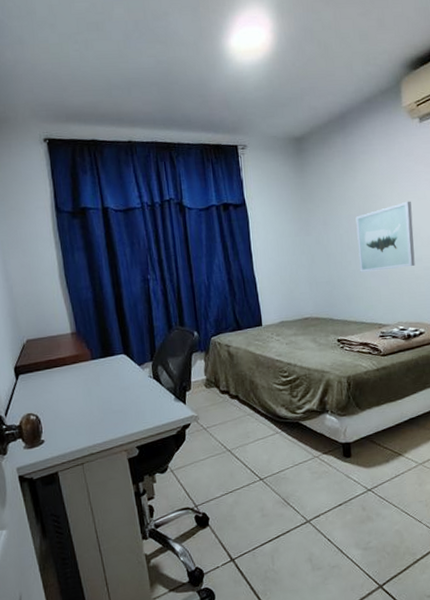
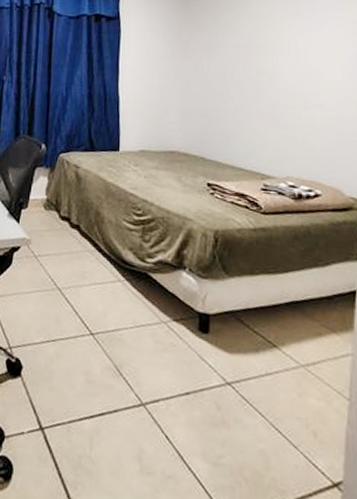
wall art: present [355,201,415,272] -> none [244,38,316,114]

